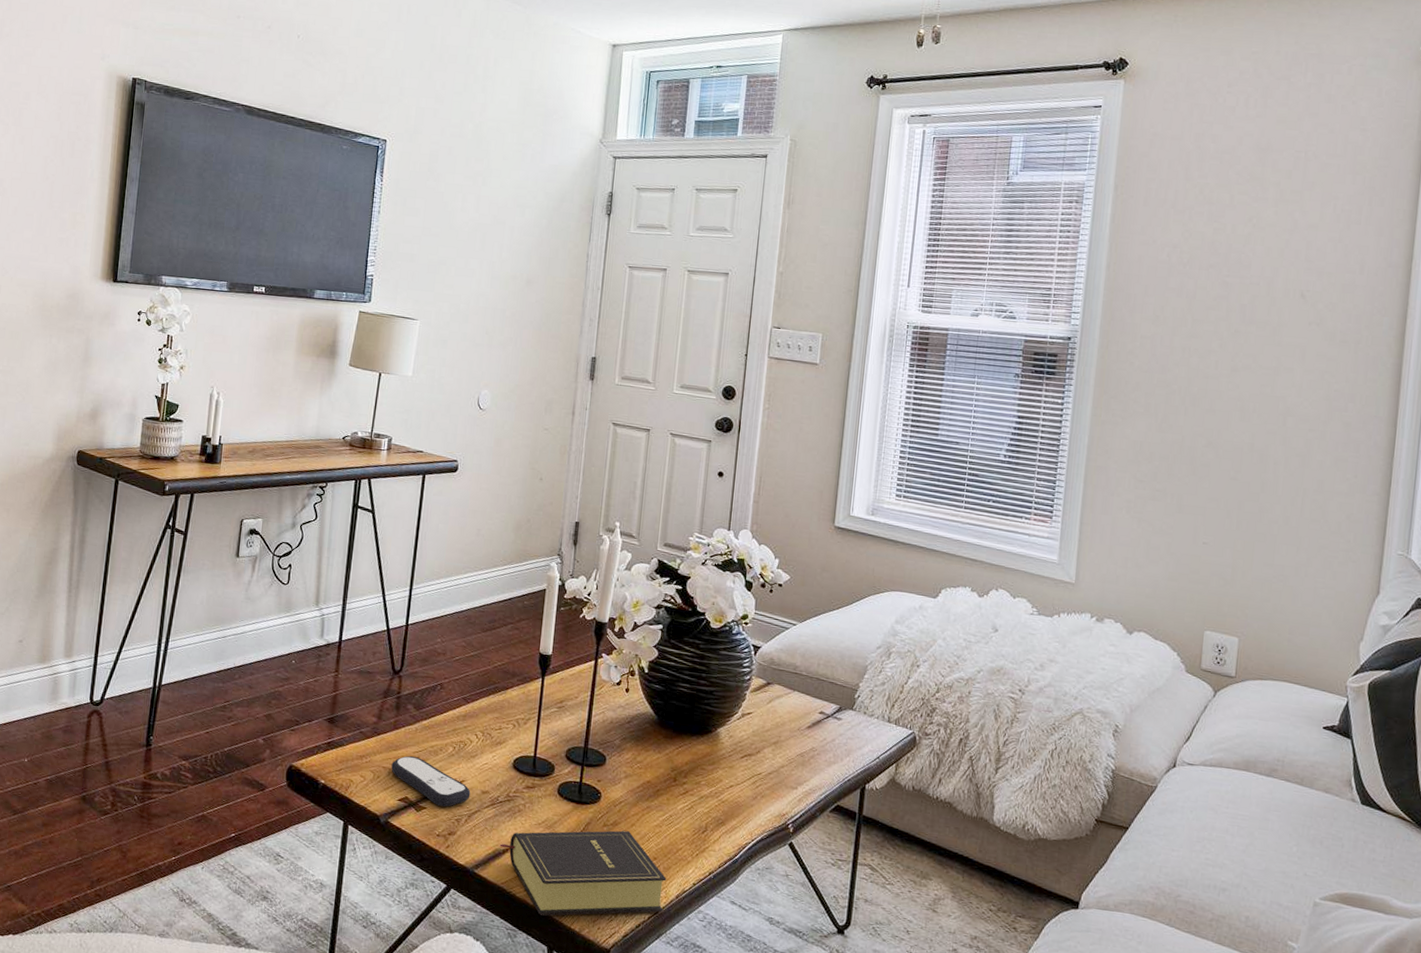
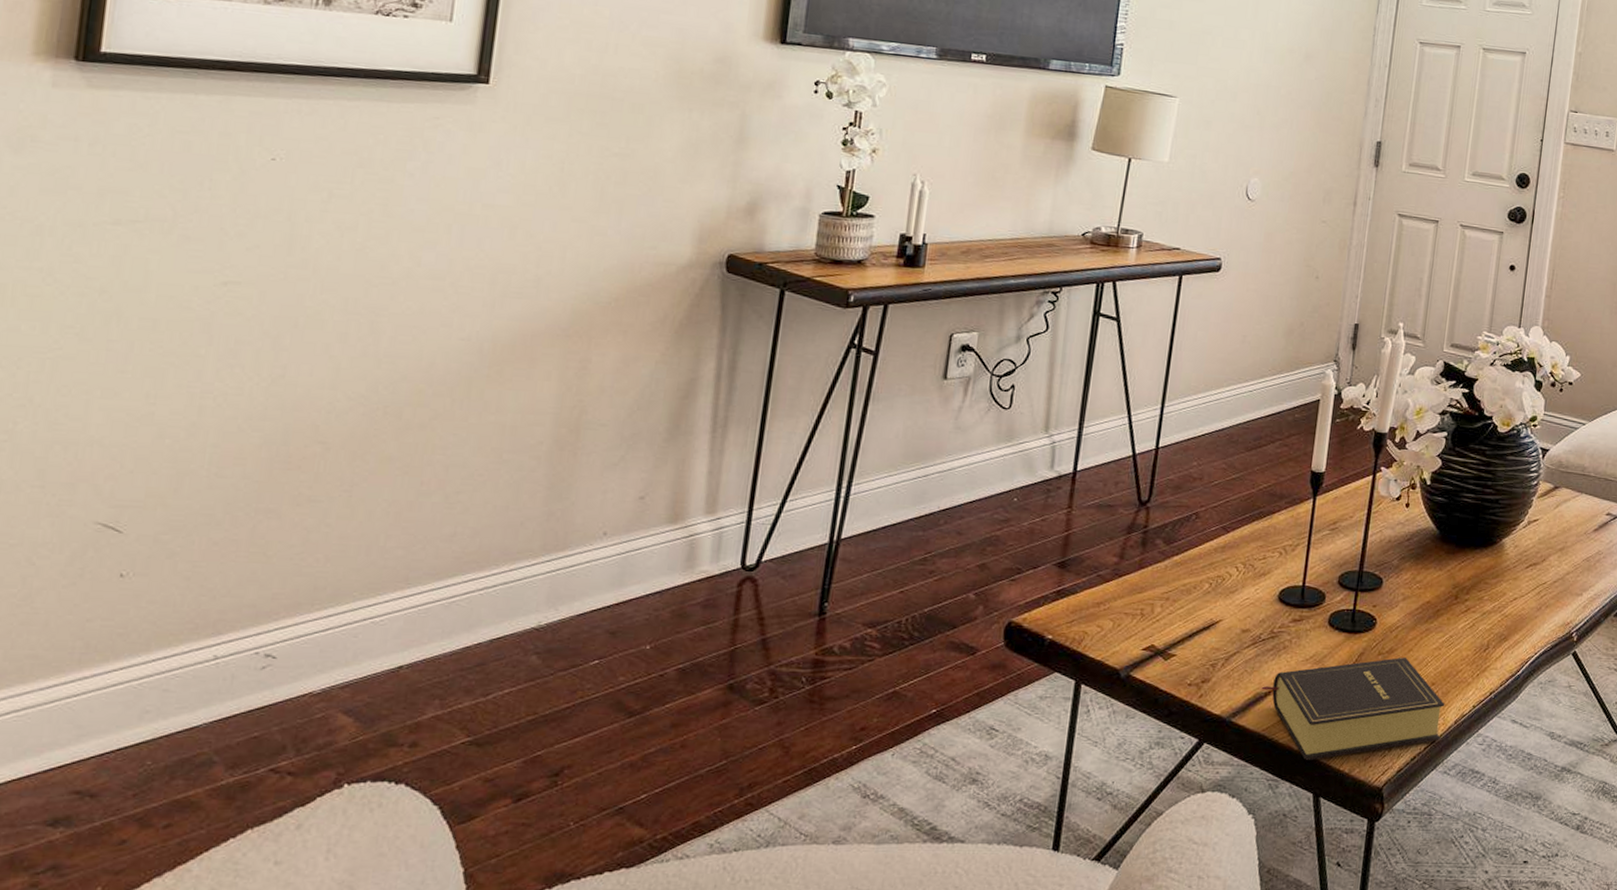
remote control: present [391,756,471,807] -> none [1134,598,1229,652]

